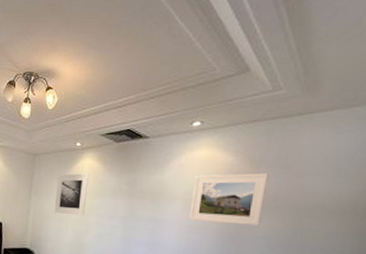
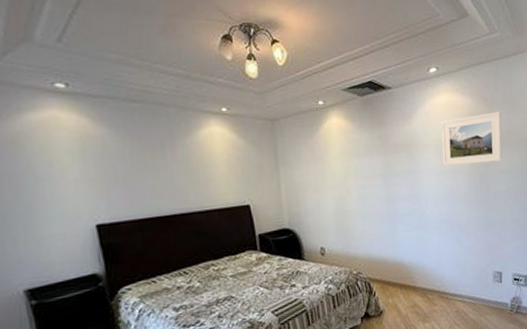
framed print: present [54,173,89,216] -> none [305,134,343,182]

